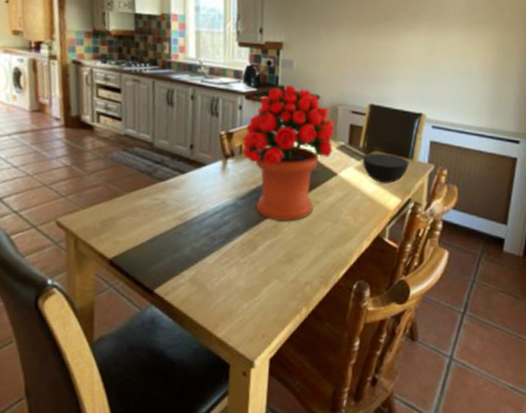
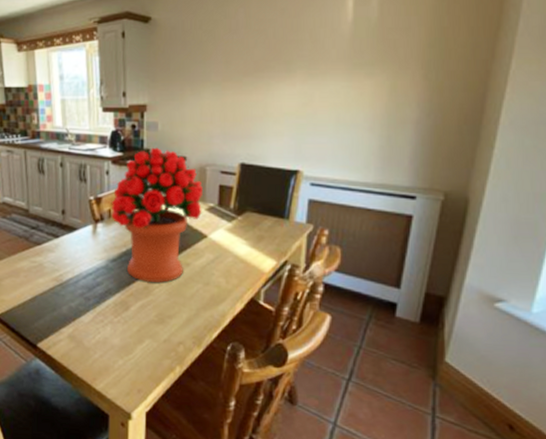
bowl: present [362,153,409,184] -> none [233,213,285,245]

